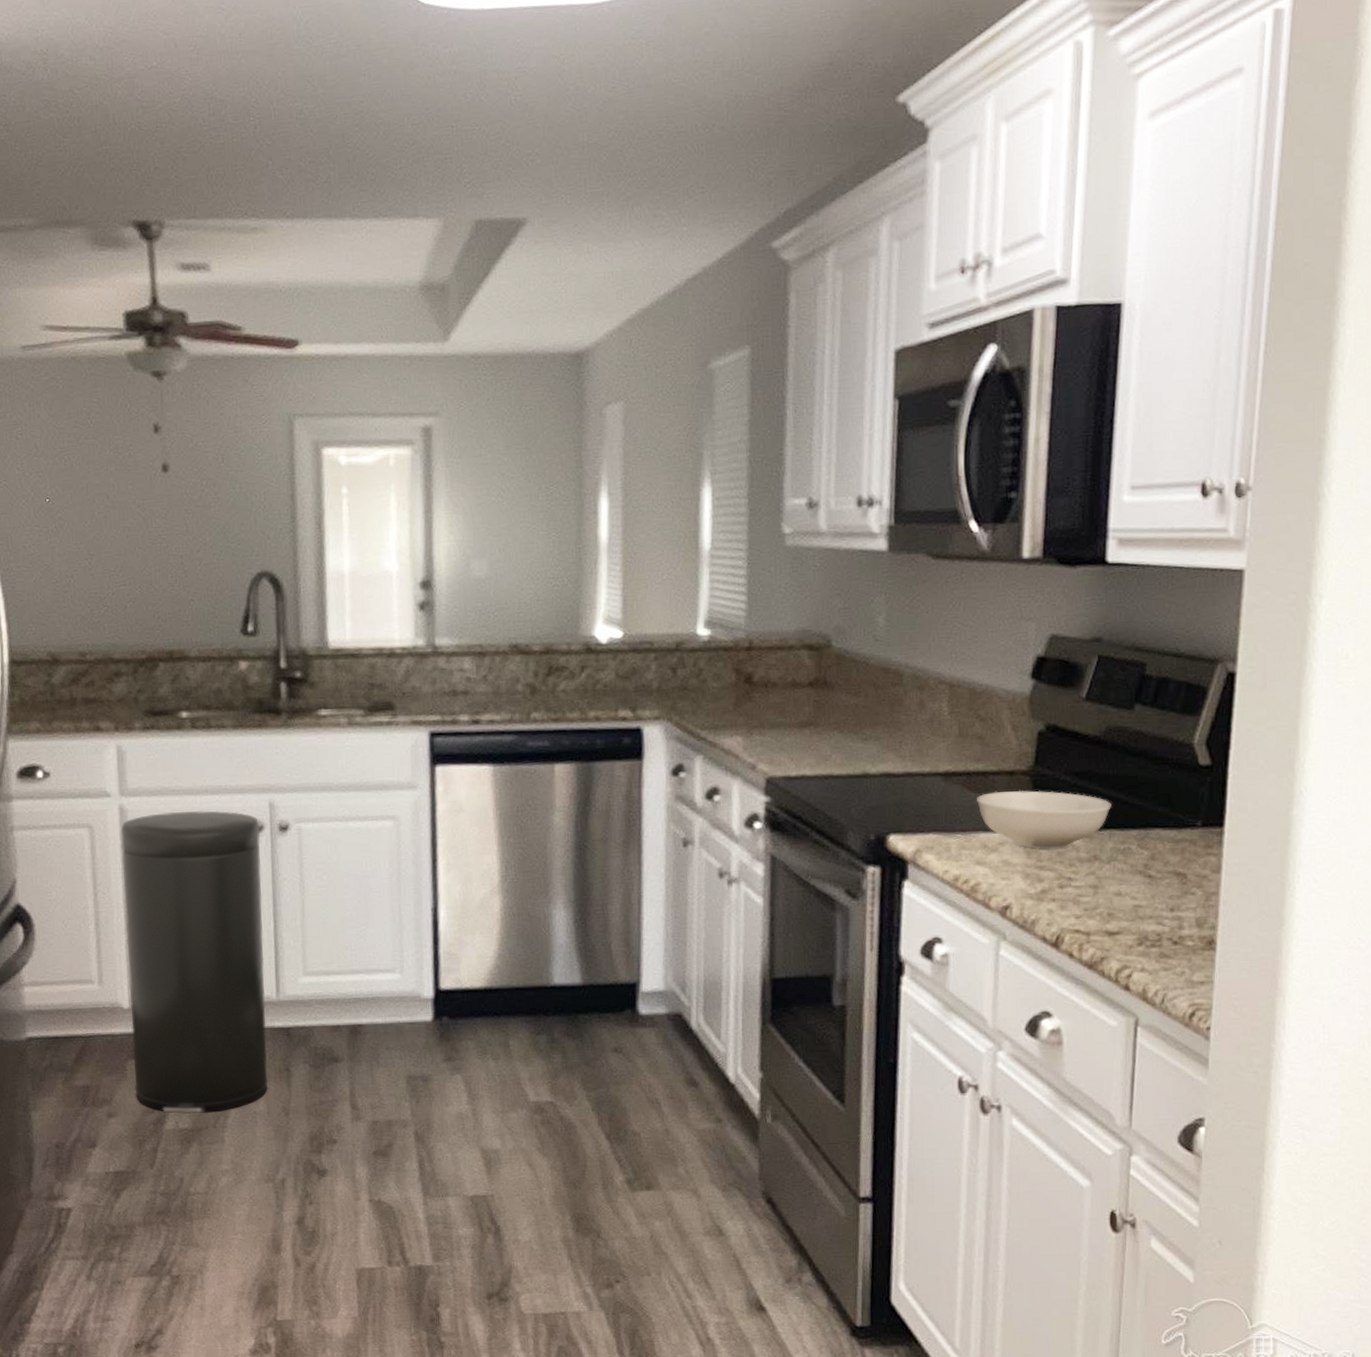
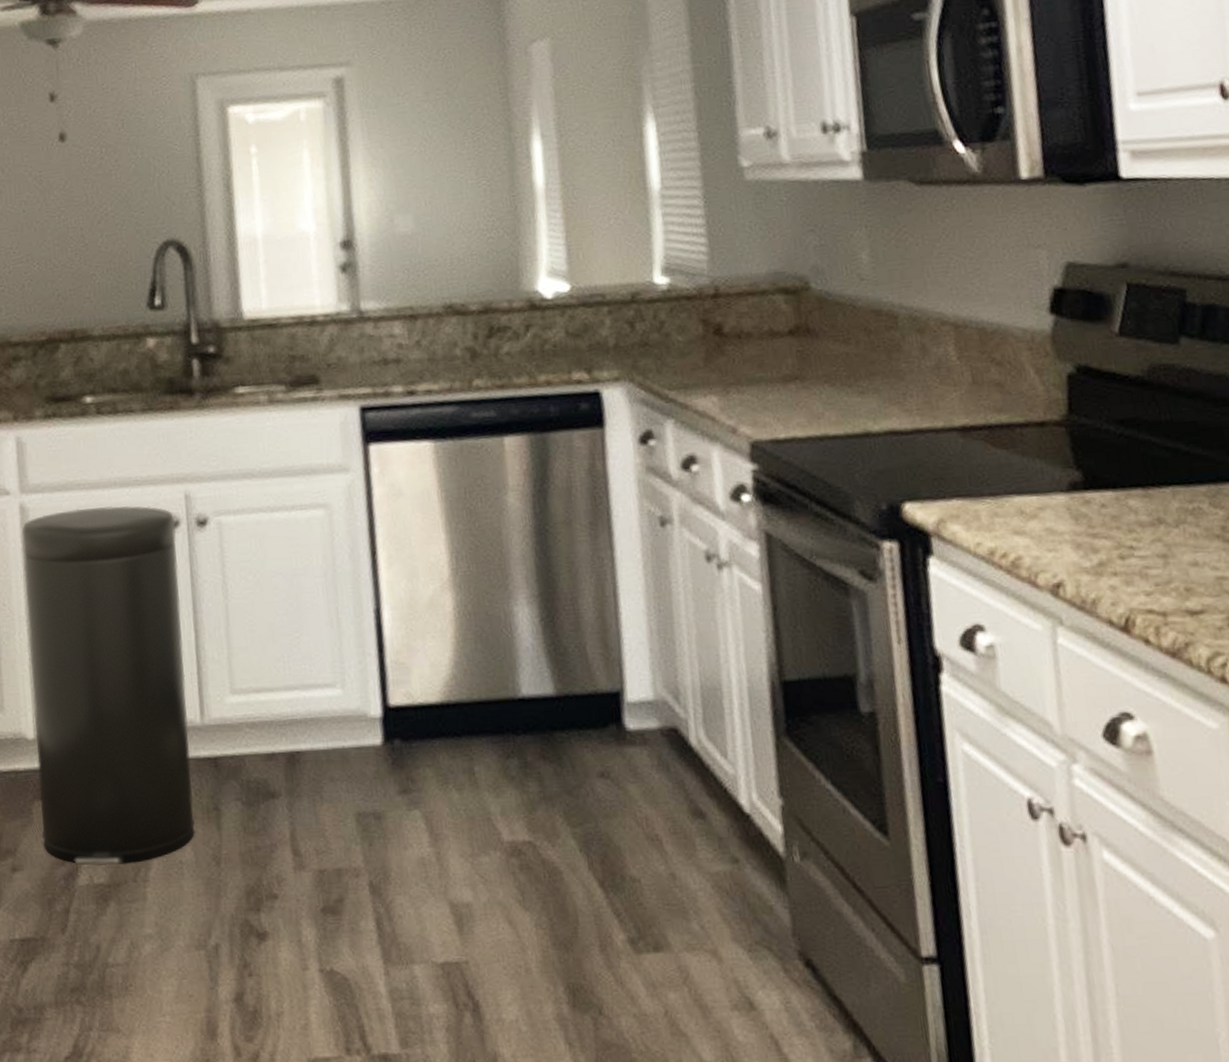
bowl: present [977,790,1111,849] -> none [1004,443,1170,513]

